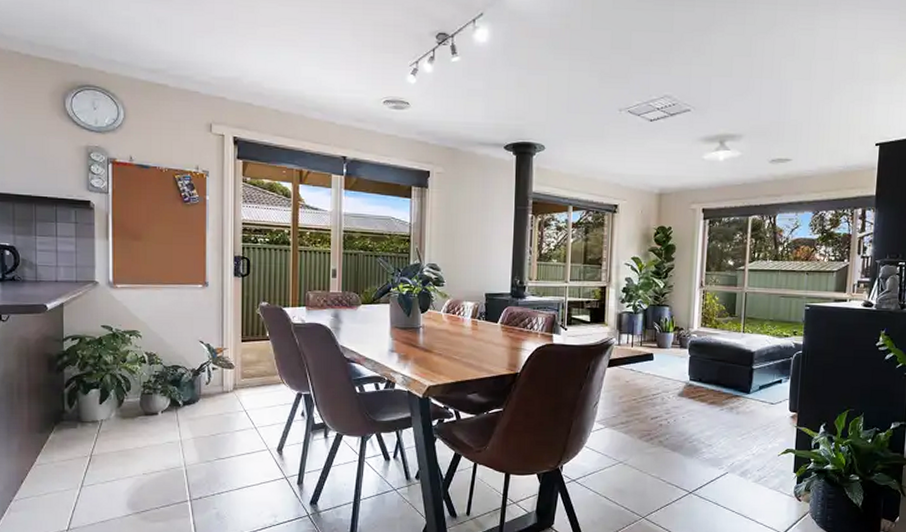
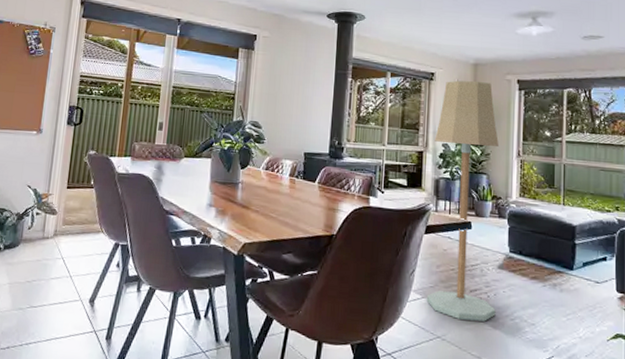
floor lamp: none [609,212,682,445] -> present [426,80,499,322]

